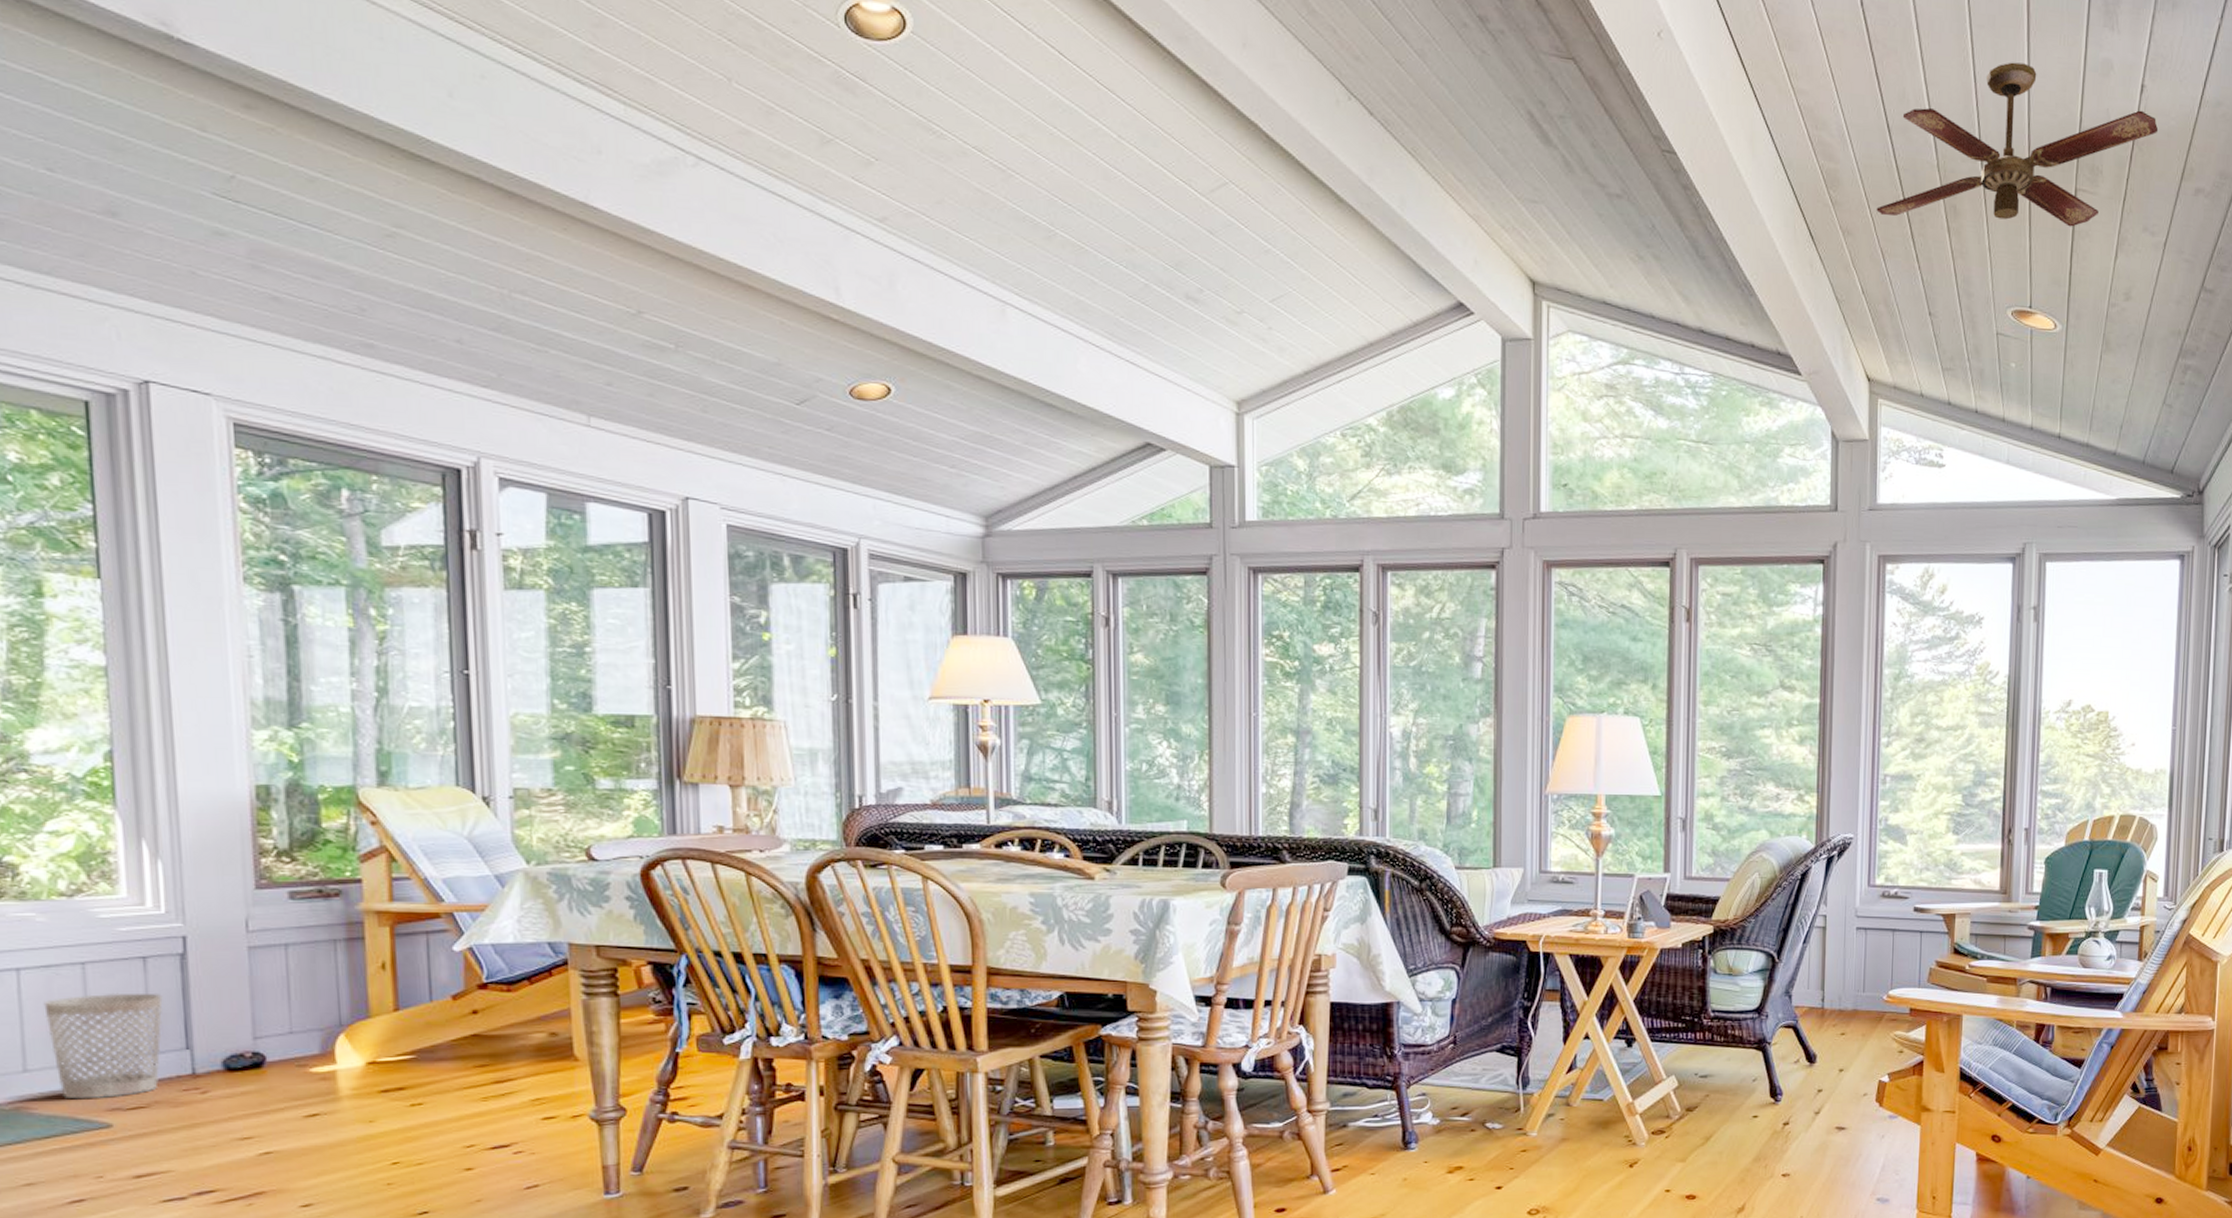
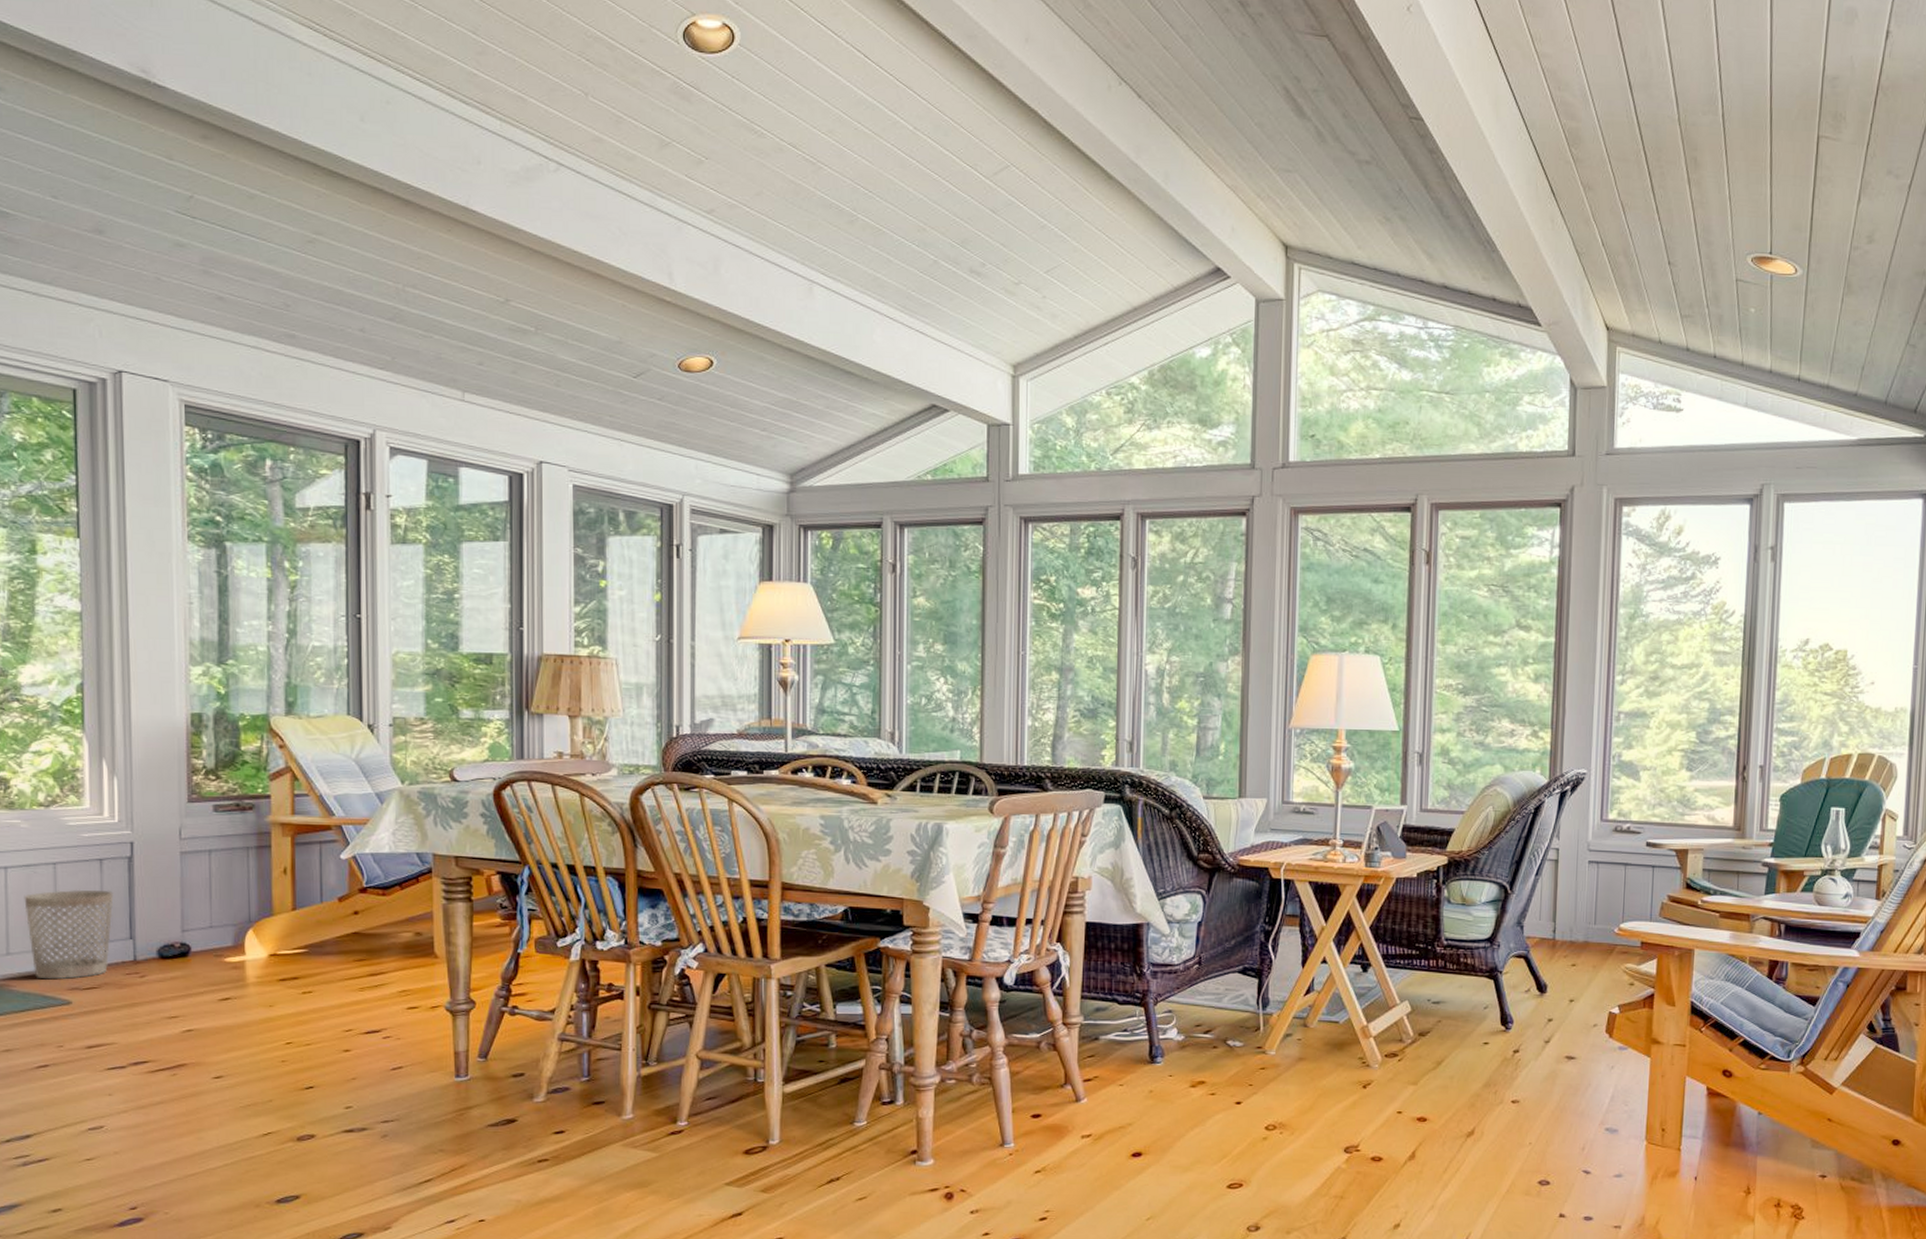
ceiling fan: present [1876,62,2159,227] -> none [1617,16,1904,173]

